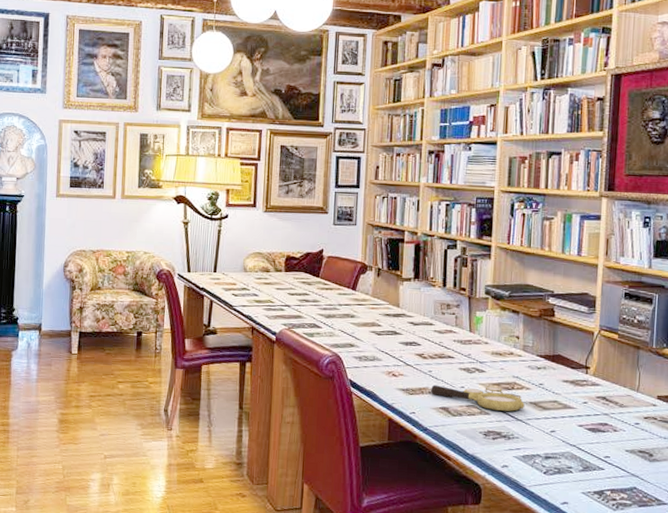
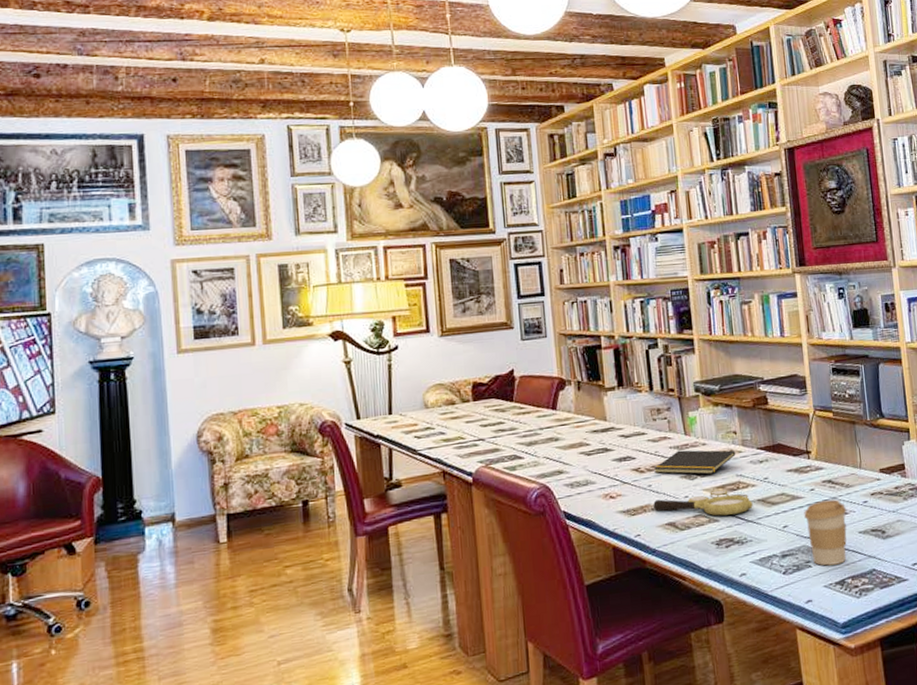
notepad: none [436,345,516,371] -> present [654,450,736,475]
coffee cup: none [573,414,616,476] -> present [804,499,847,566]

